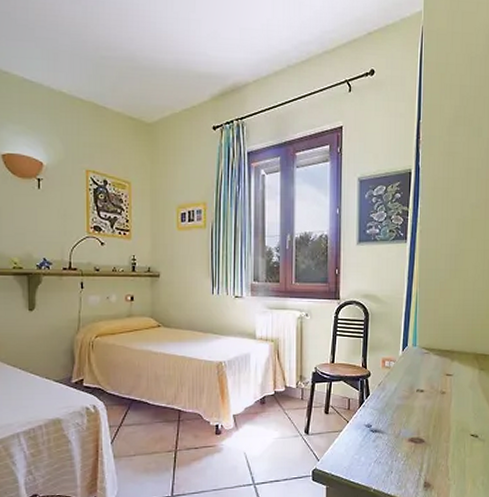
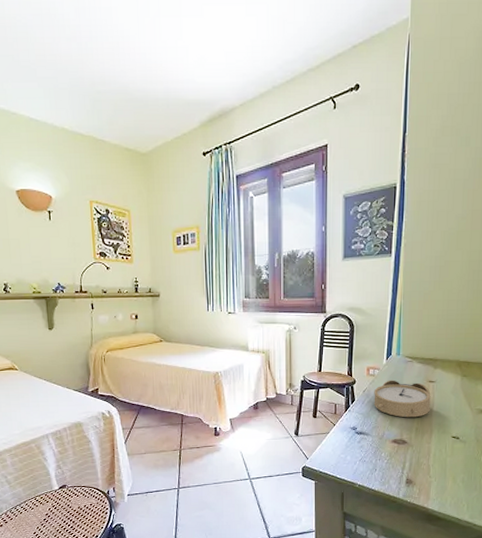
alarm clock: none [389,372,448,414] -> present [374,380,431,418]

